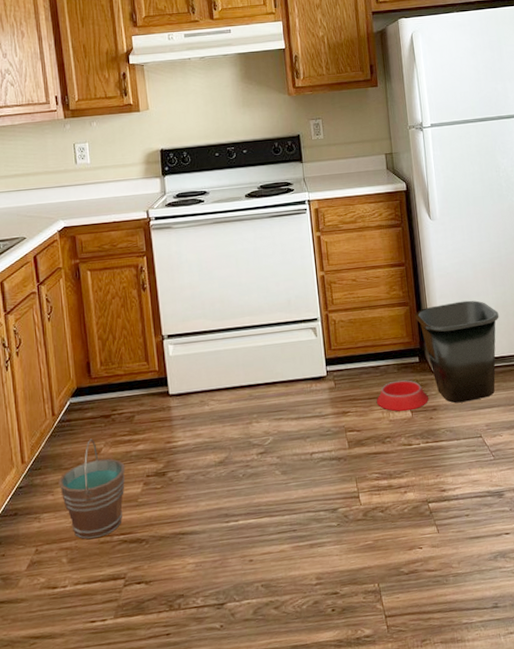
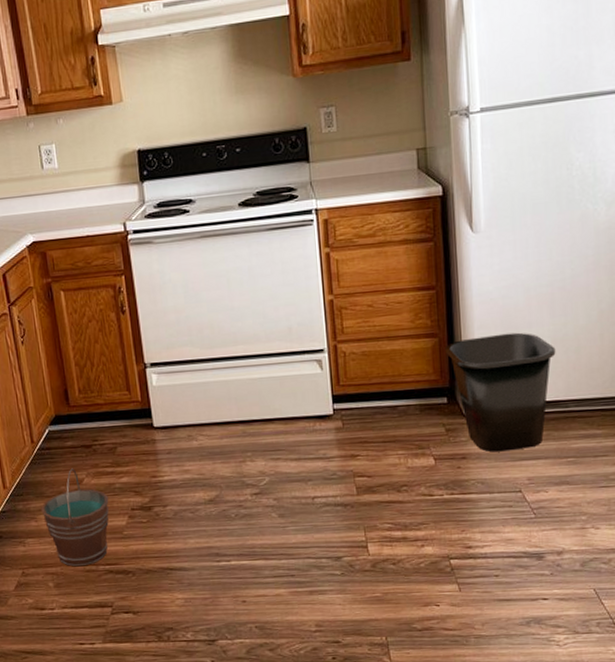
pet bowl: present [376,380,428,412] -> none [391,423,457,458]

